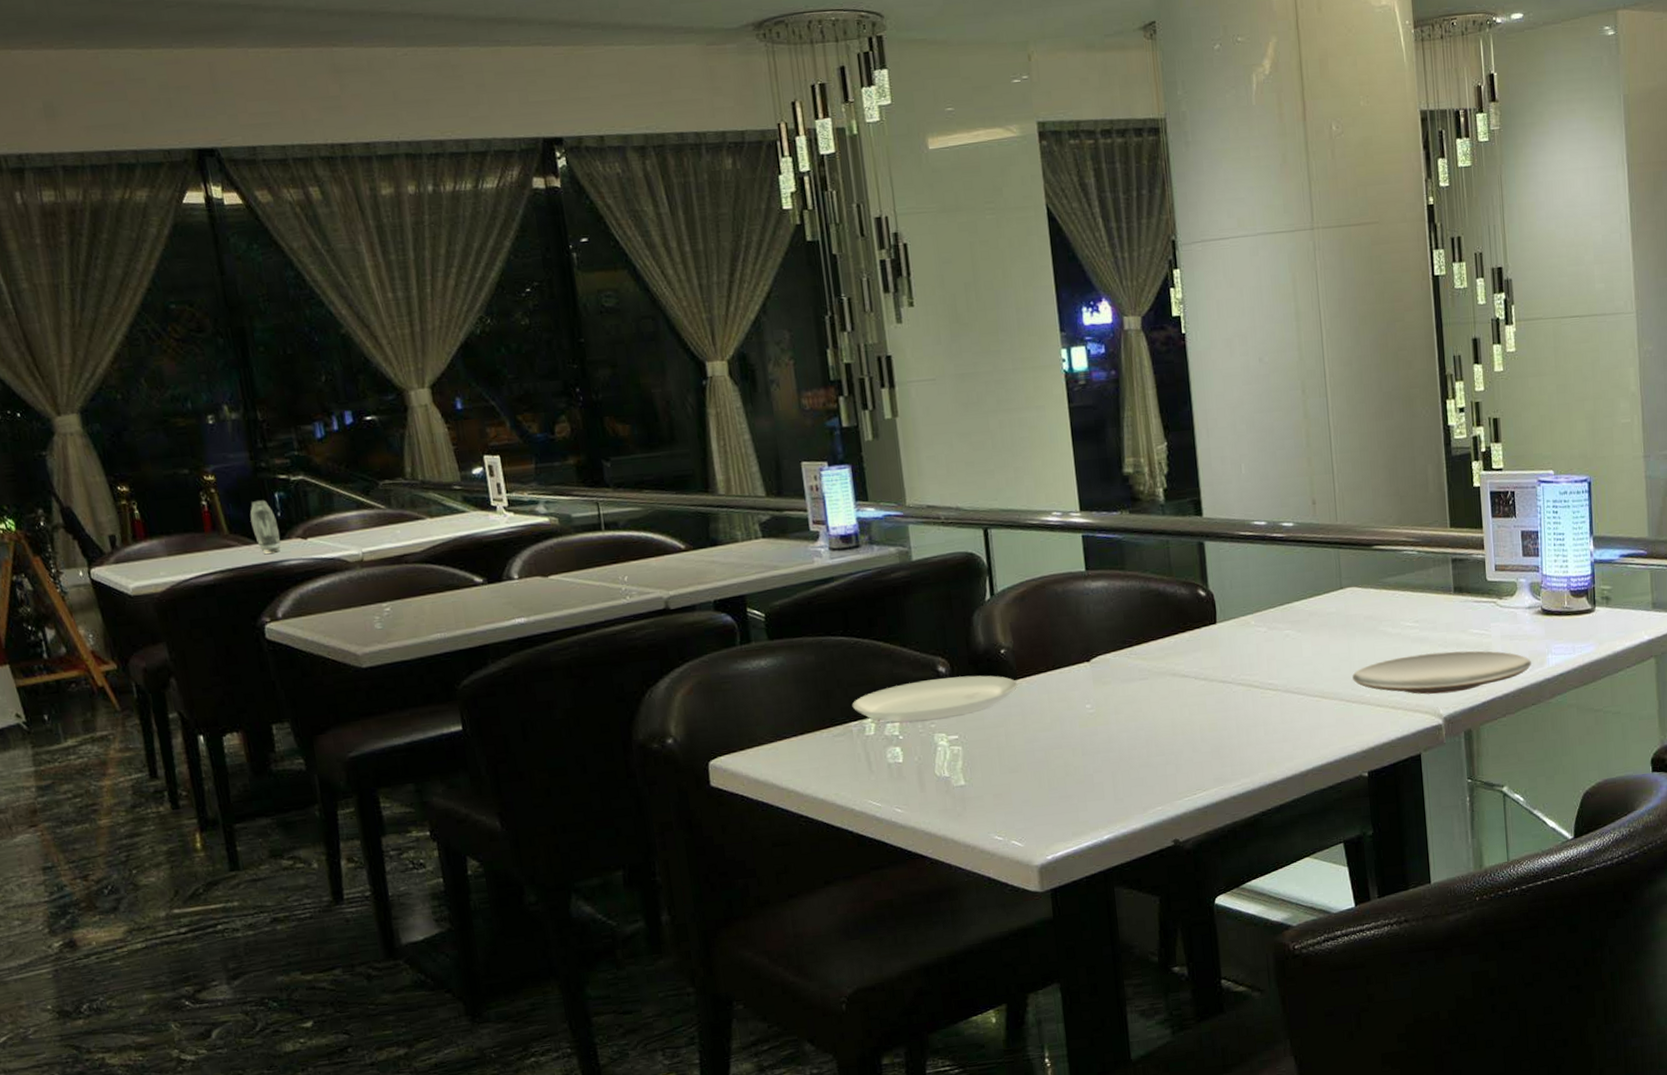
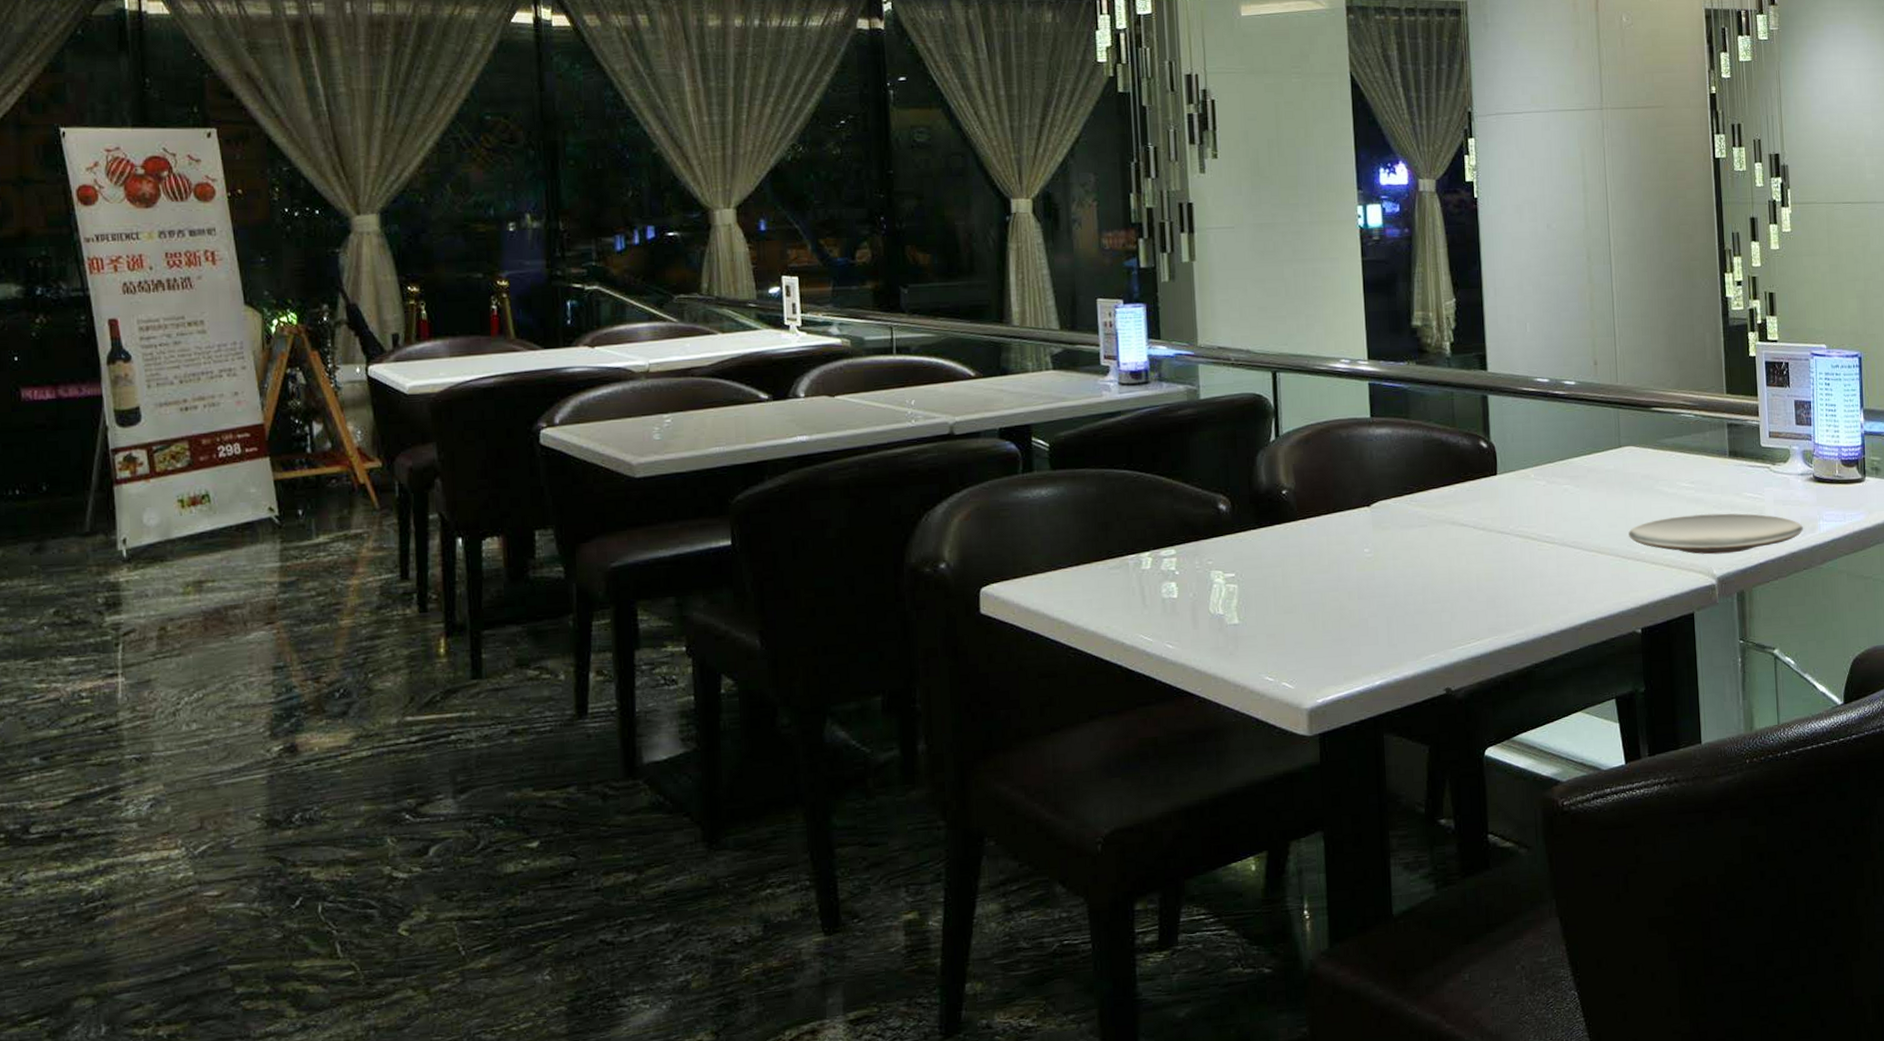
vase: present [249,499,281,554] -> none [539,306,568,360]
plate: present [852,675,1018,723] -> none [1130,514,1298,558]

